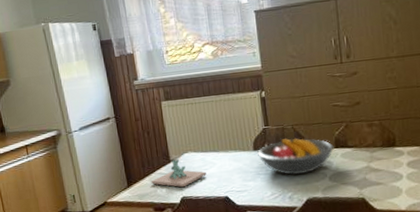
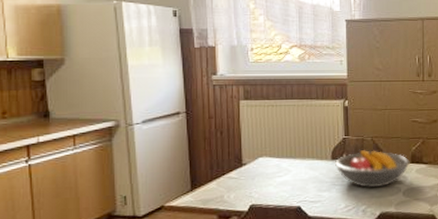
architectural model: present [151,157,207,188] -> none [218,162,280,194]

